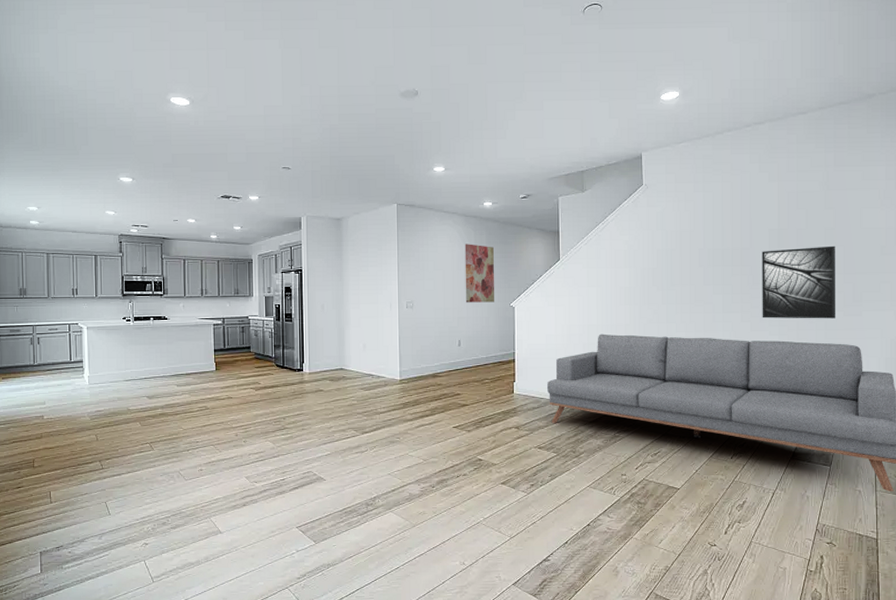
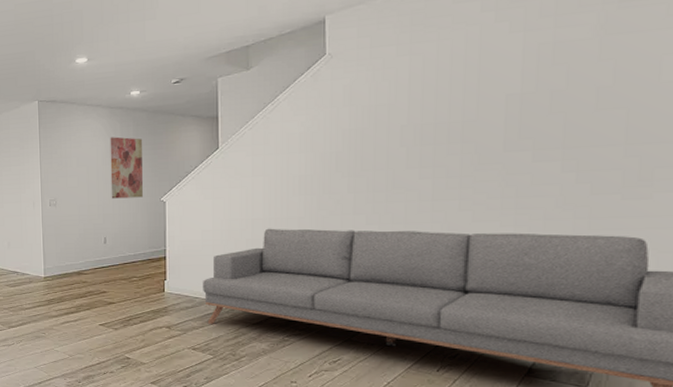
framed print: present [762,245,836,319] -> none [490,108,613,206]

